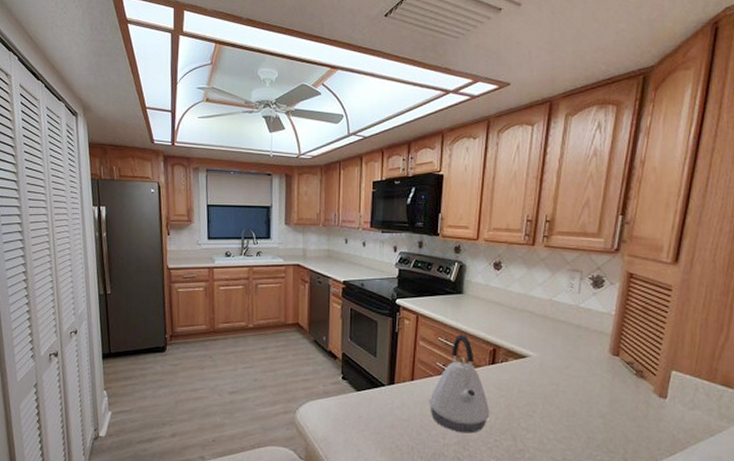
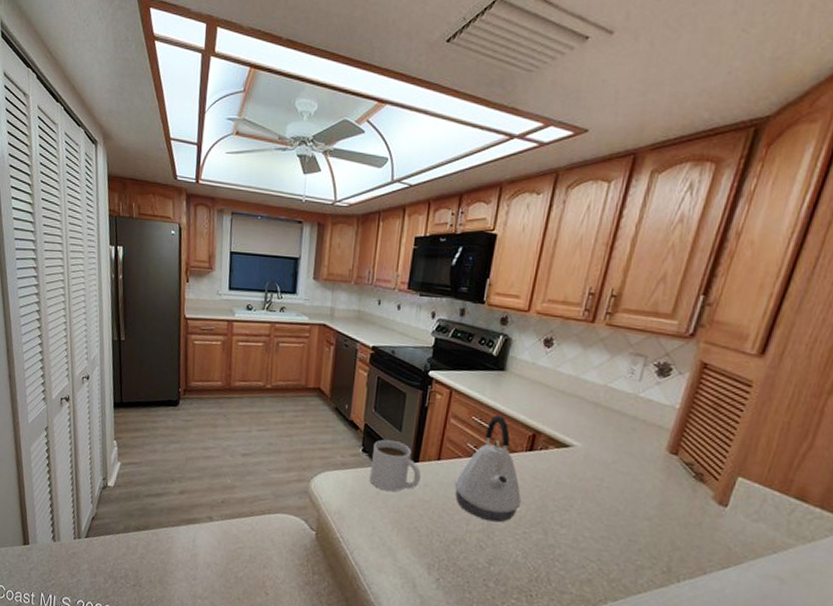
mug: none [351,365,397,415] -> present [369,439,421,492]

